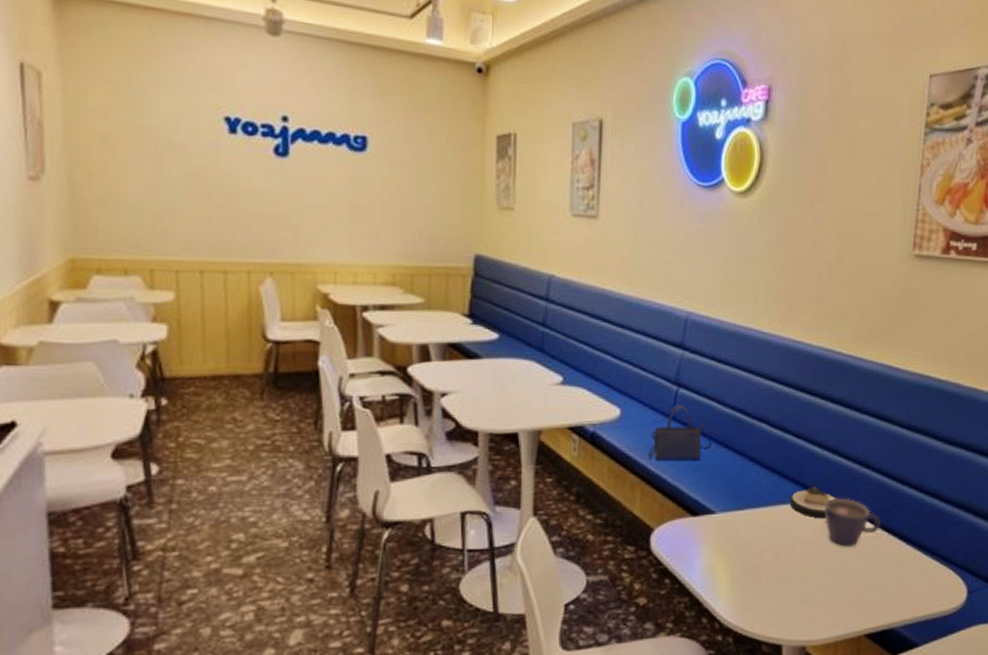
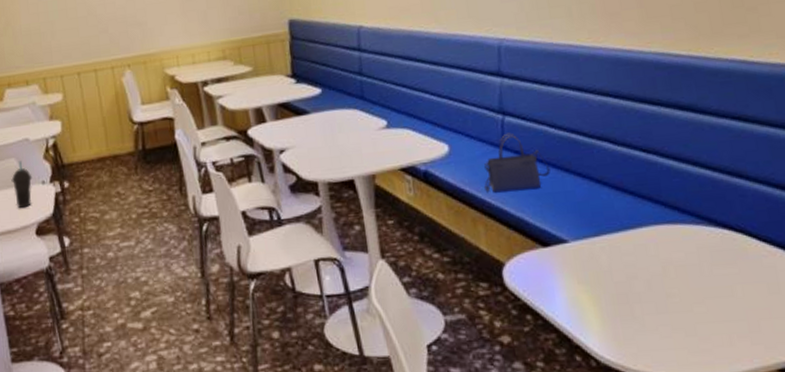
cup: none [84,366,117,423] -> present [11,161,33,208]
cake slice: present [789,487,837,519] -> none [650,204,708,240]
cup: present [824,498,881,546] -> none [695,213,771,269]

